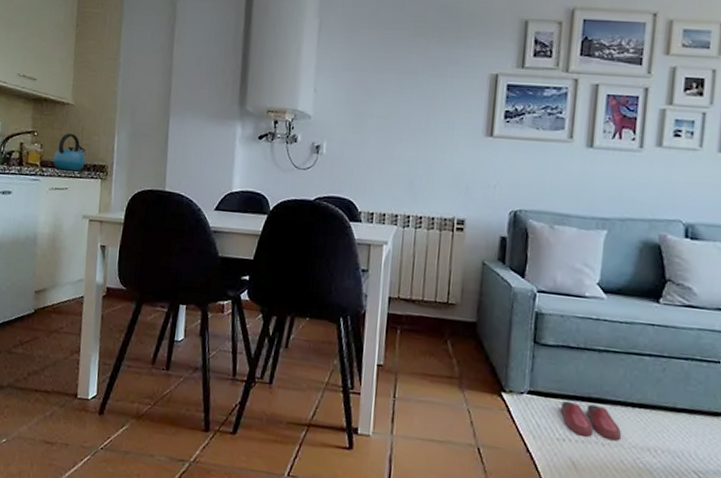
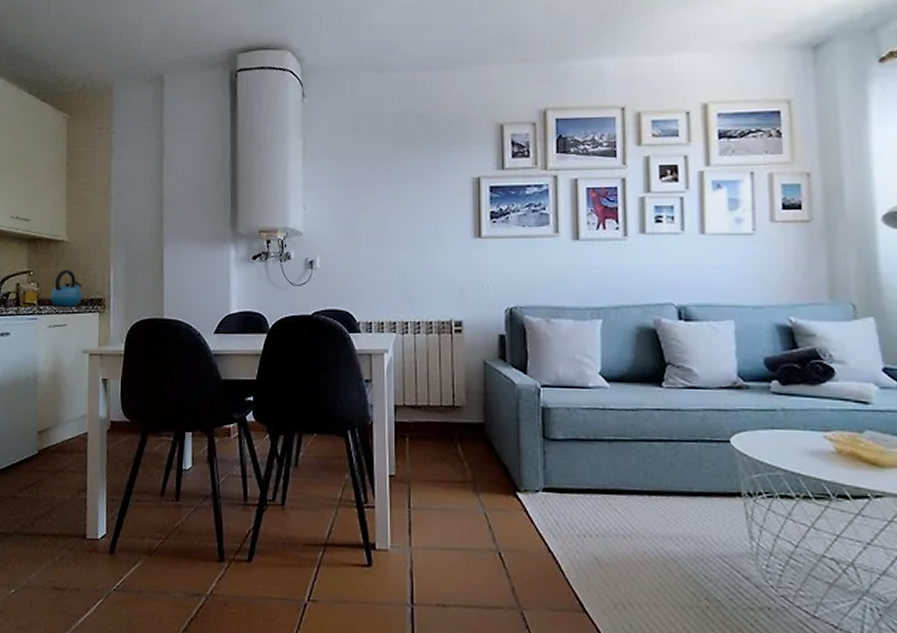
slippers: present [561,400,621,441] -> none [578,495,641,532]

